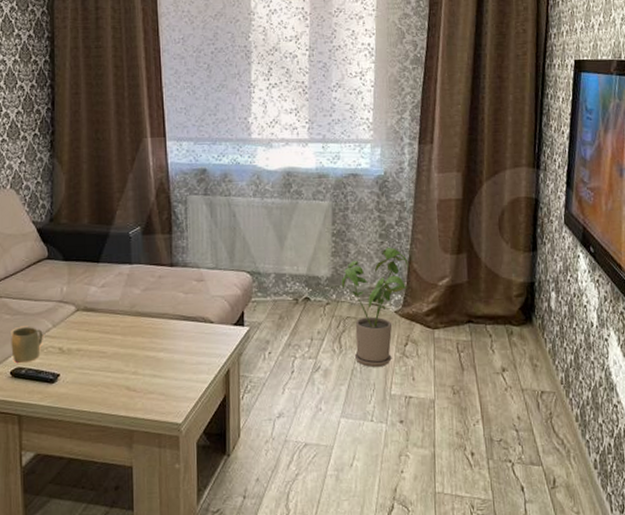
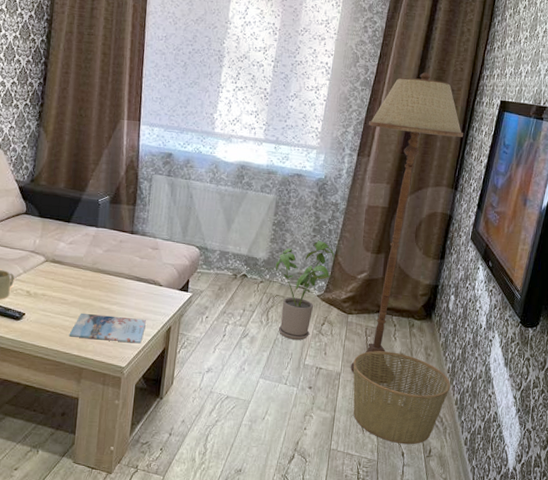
magazine: none [113,364,201,395] -> present [69,312,147,344]
floor lamp: none [426,39,538,406] -> present [351,72,464,382]
basket: none [448,367,568,477] -> present [353,350,451,445]

